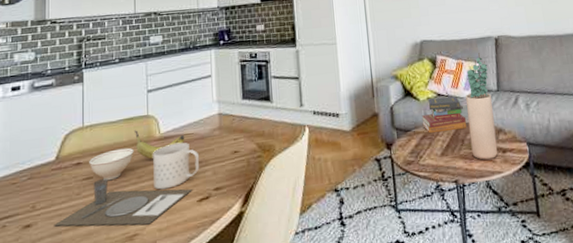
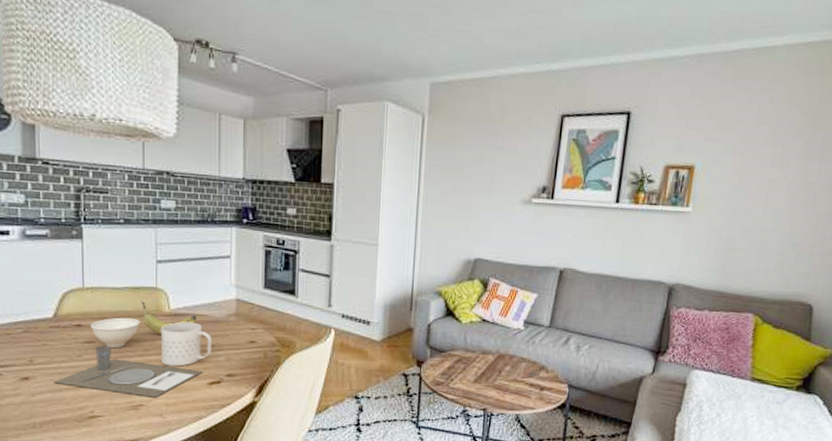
books: present [421,96,467,134] -> none [460,323,508,360]
vase: present [465,53,498,160] -> none [507,283,545,394]

